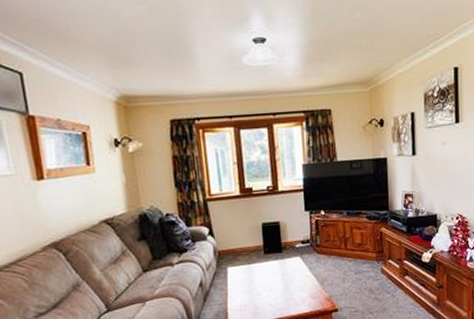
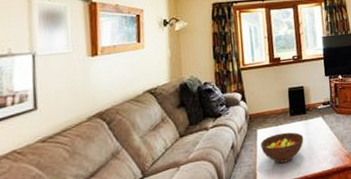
fruit bowl: none [231,271,280,304] -> present [260,132,304,164]

